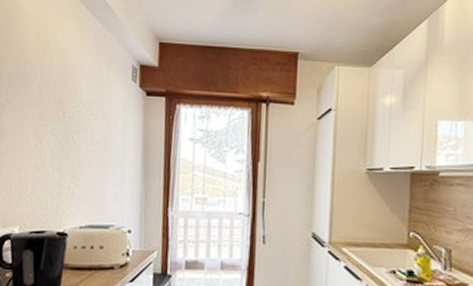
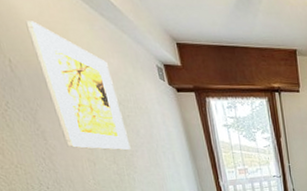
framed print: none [18,20,84,159] -> present [25,21,131,151]

